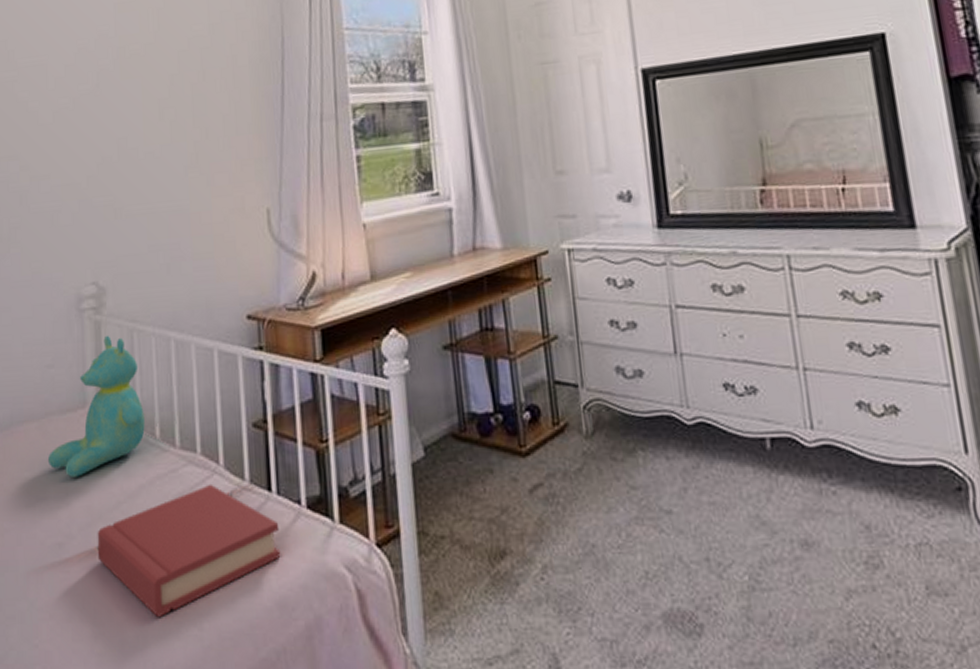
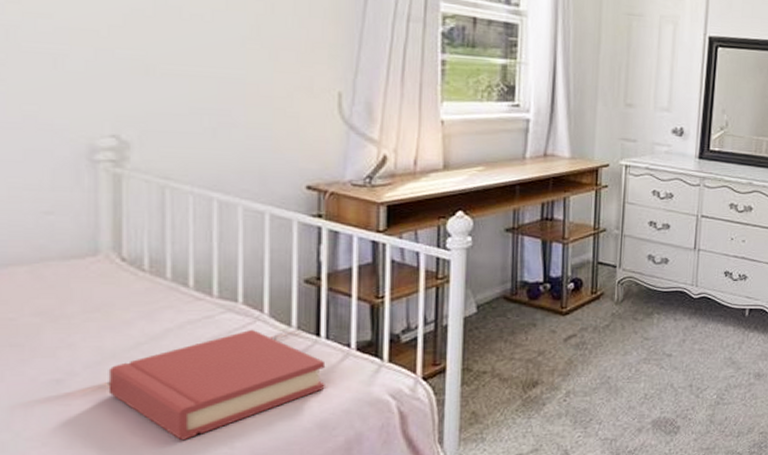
teddy bear: present [47,335,145,477] -> none [42,188,175,320]

